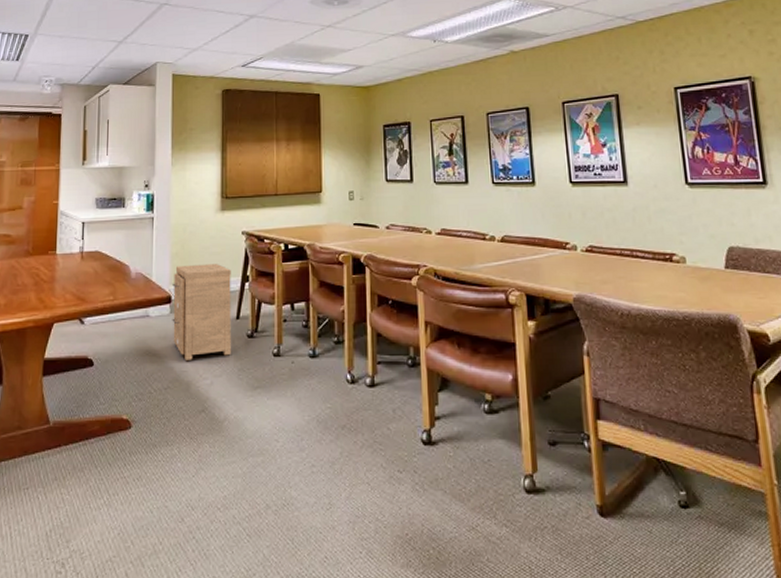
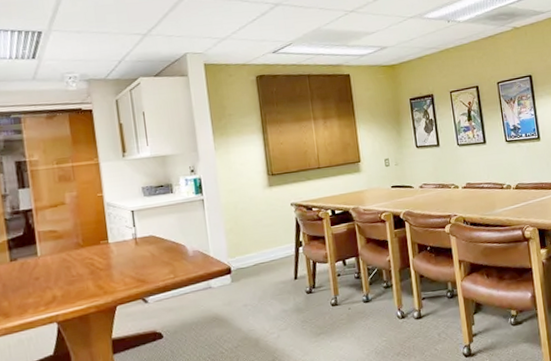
side table: present [172,264,231,360] -> none [230,234,293,321]

